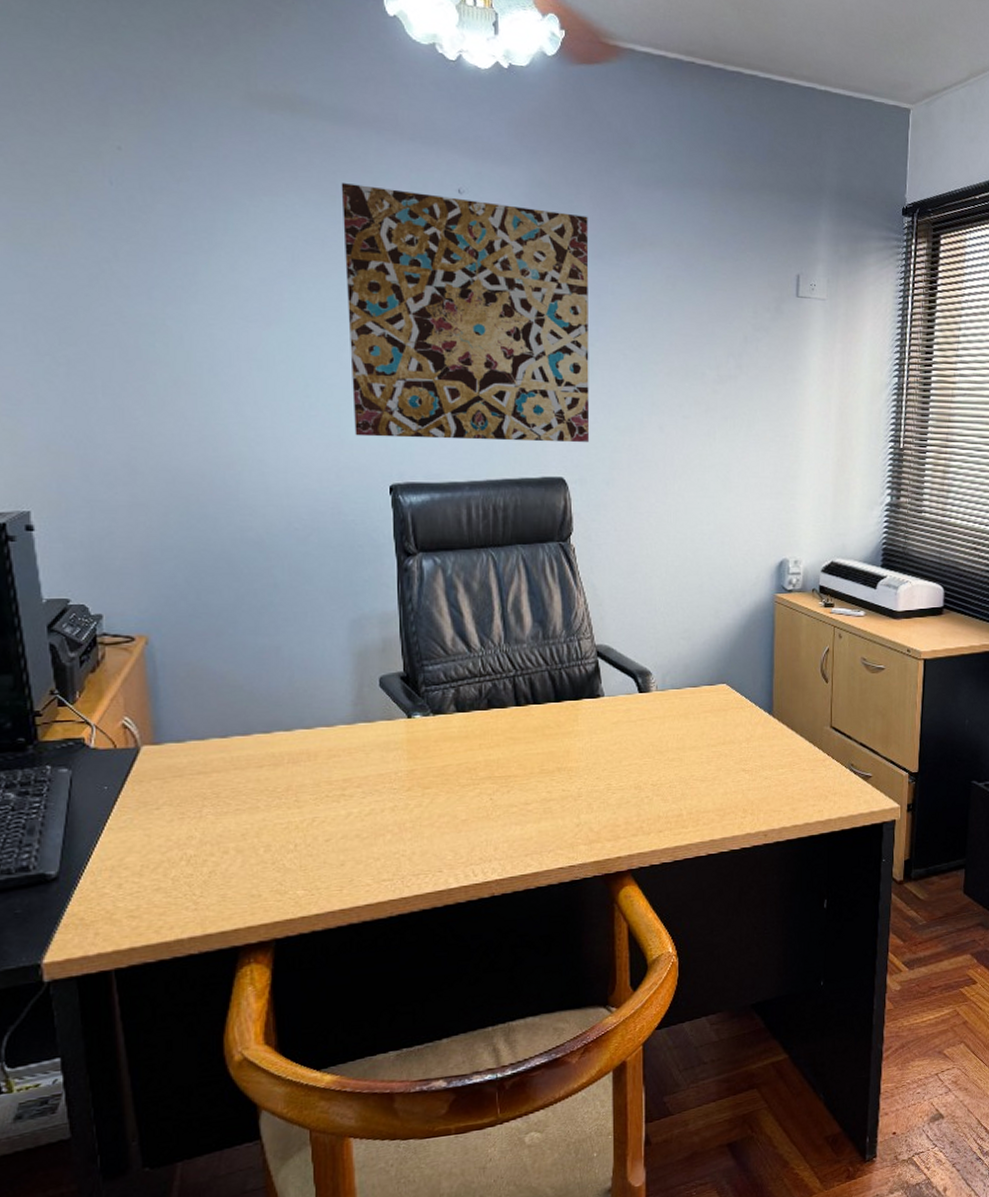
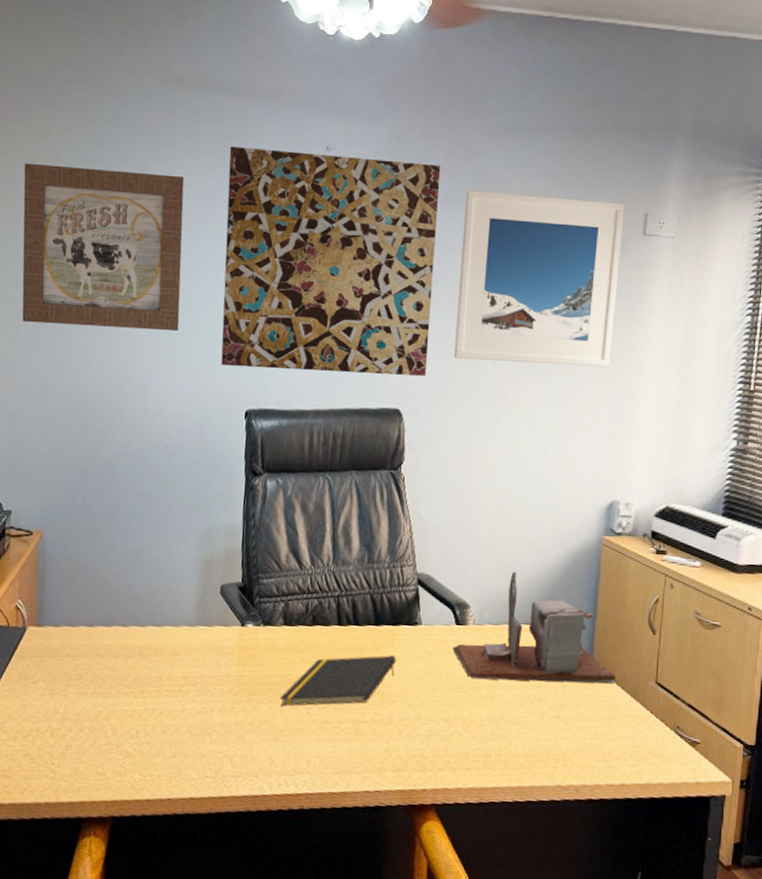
wall art: none [65,189,299,398] -> present [22,163,185,332]
notepad: none [458,730,581,796] -> present [279,655,396,707]
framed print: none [616,244,778,429] -> present [454,190,625,368]
desk organizer: none [636,635,795,744] -> present [452,571,616,684]

